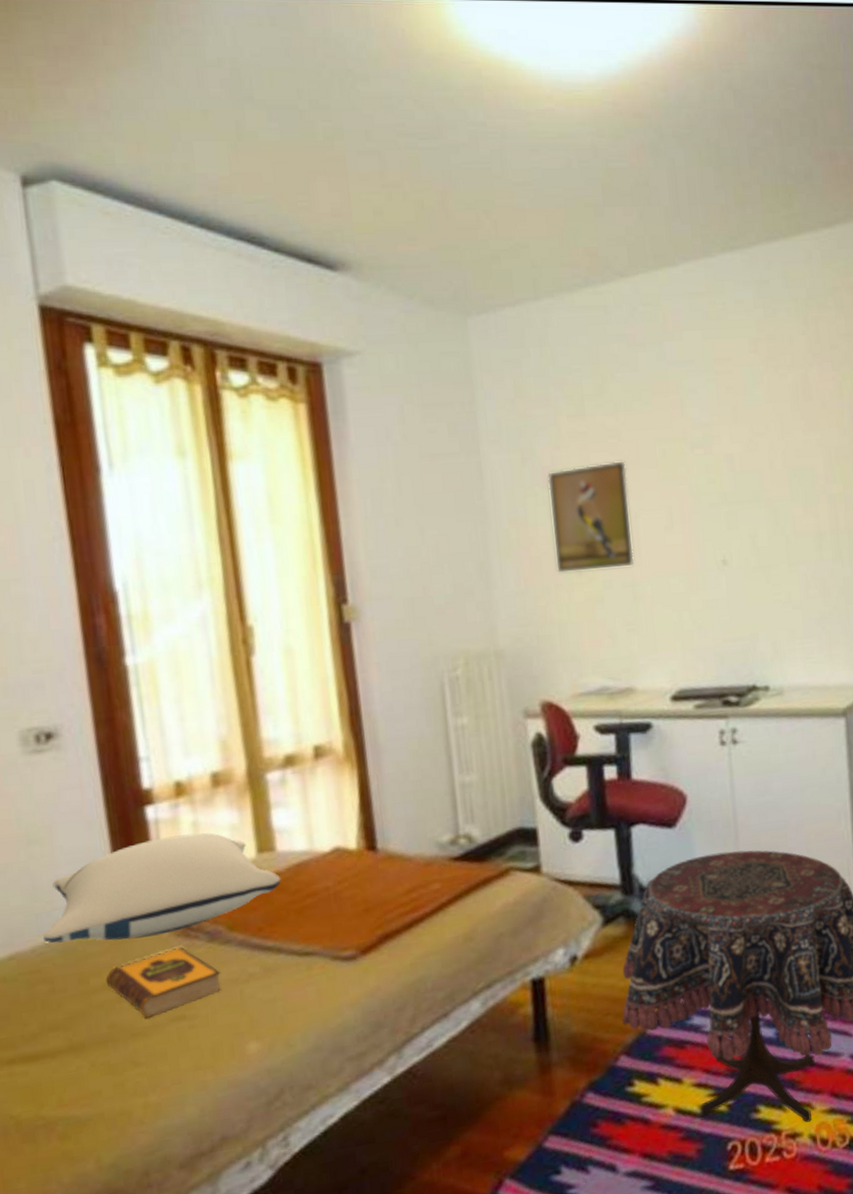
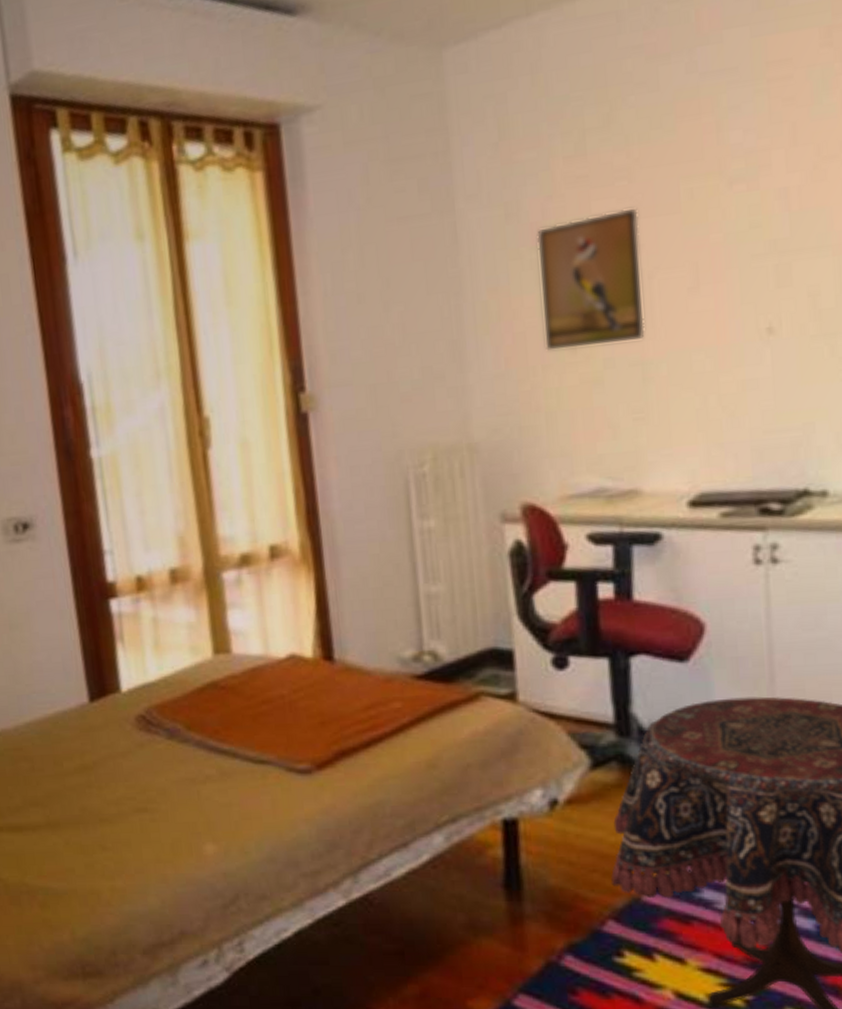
pillow: present [43,833,281,944] -> none [24,629,236,728]
hardback book: present [106,946,221,1018] -> none [77,740,180,806]

